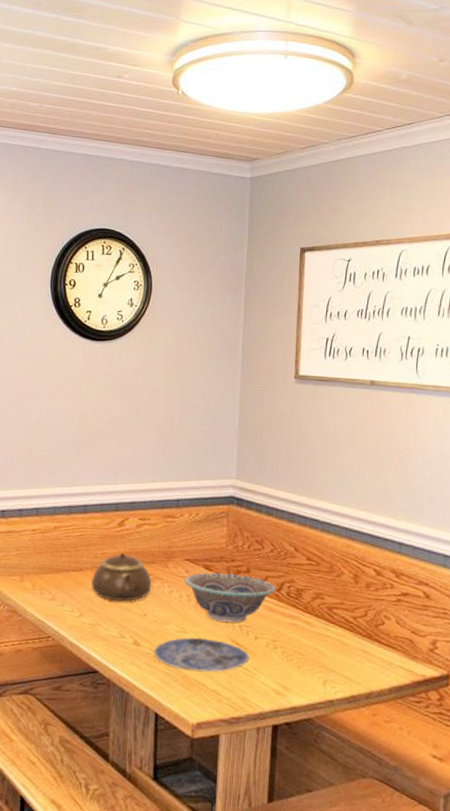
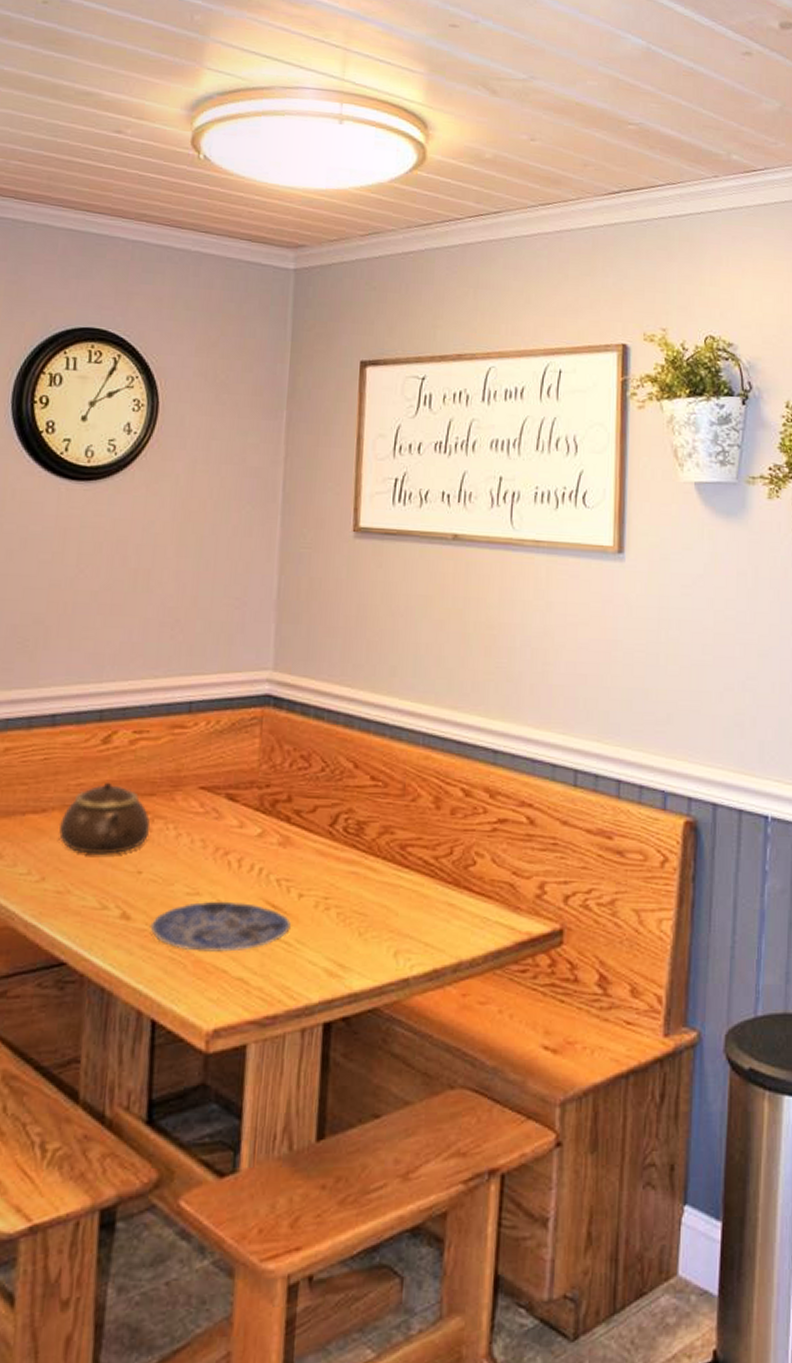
decorative bowl: present [184,572,276,623] -> none [197,804,329,876]

